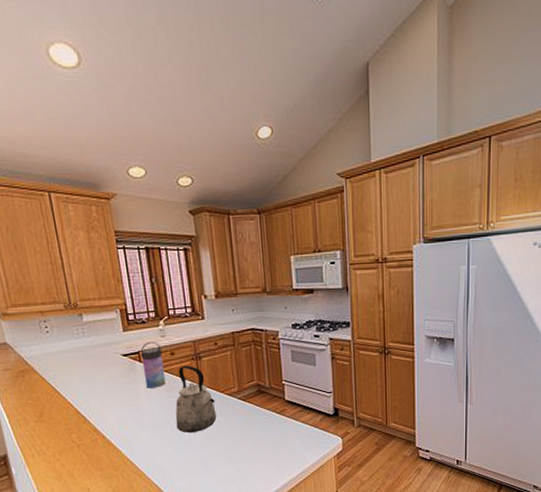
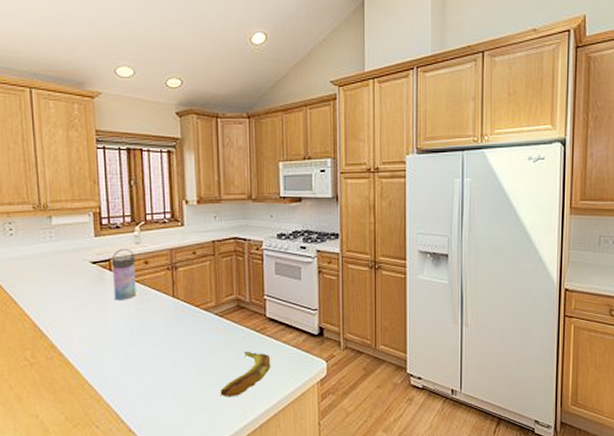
kettle: present [175,365,217,433] -> none [144,275,190,352]
banana: none [247,430,292,471] -> present [220,351,271,397]

